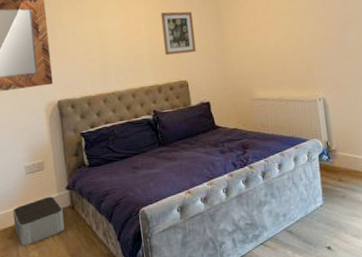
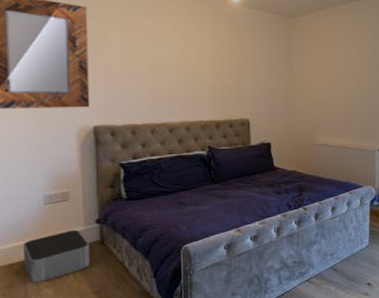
wall art: present [160,11,196,56] -> none [227,46,262,92]

